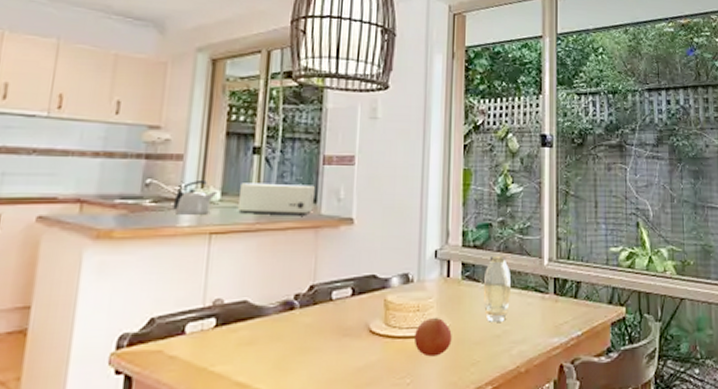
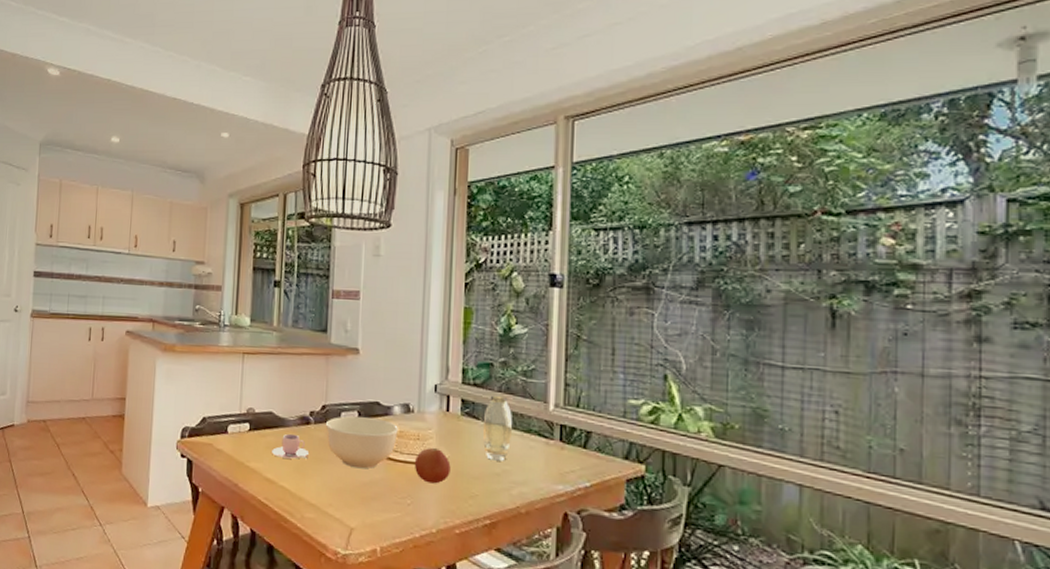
kettle: present [172,179,218,216] -> none [215,307,248,338]
toaster: present [237,183,316,216] -> none [263,312,326,344]
teacup: none [245,323,292,354] -> present [272,433,308,459]
bowl: none [313,292,397,353] -> present [325,416,398,469]

